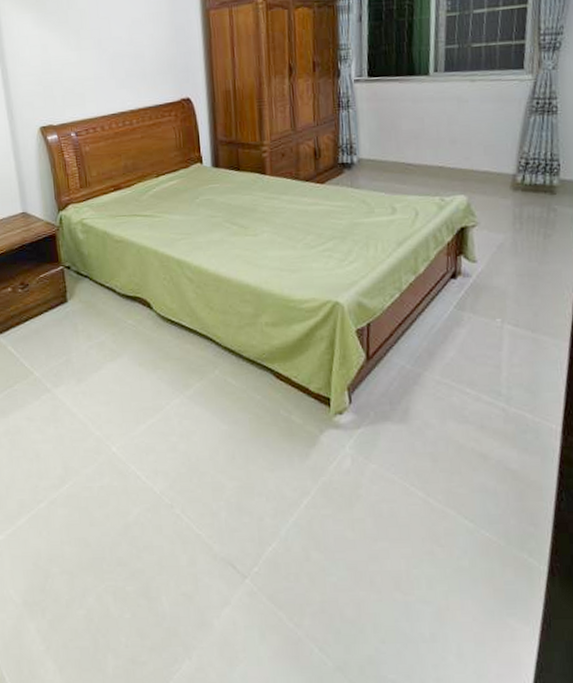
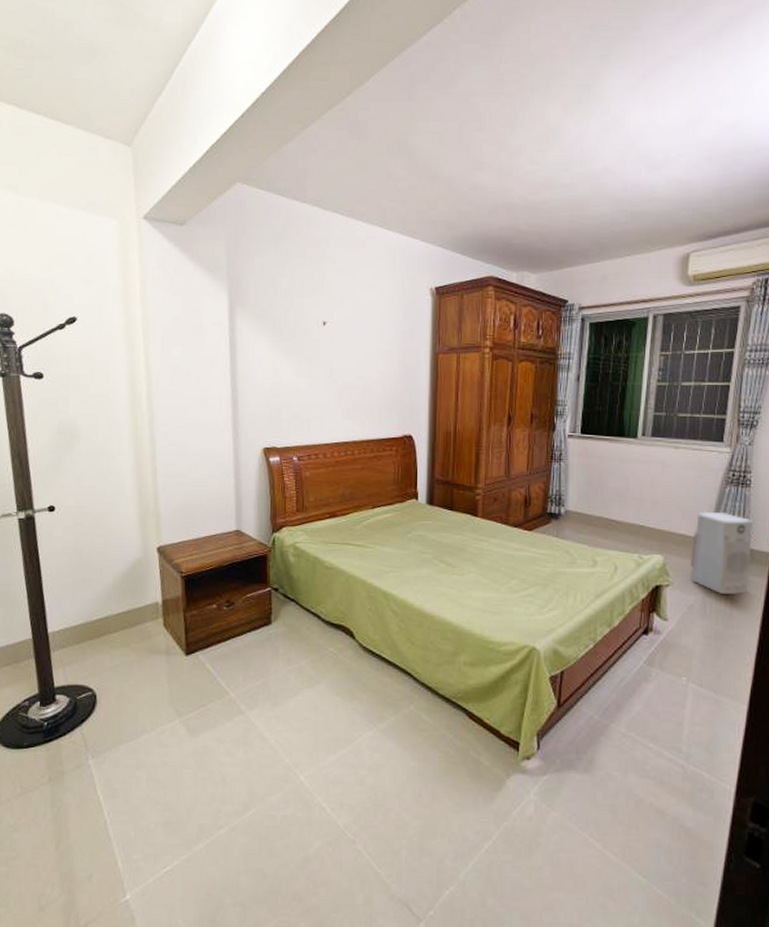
air purifier: none [496,143,564,230] -> present [690,511,754,596]

